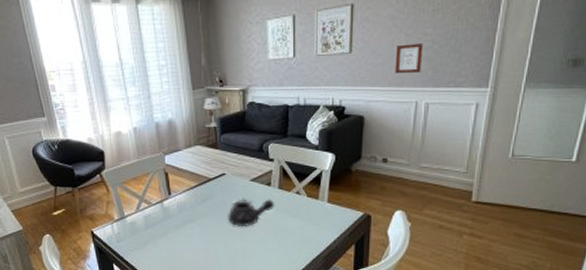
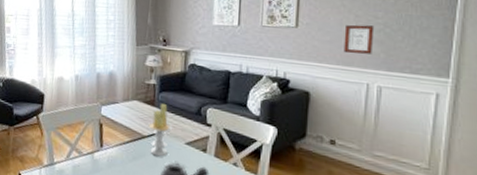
candle: none [212,145,237,196] -> present [147,104,173,157]

